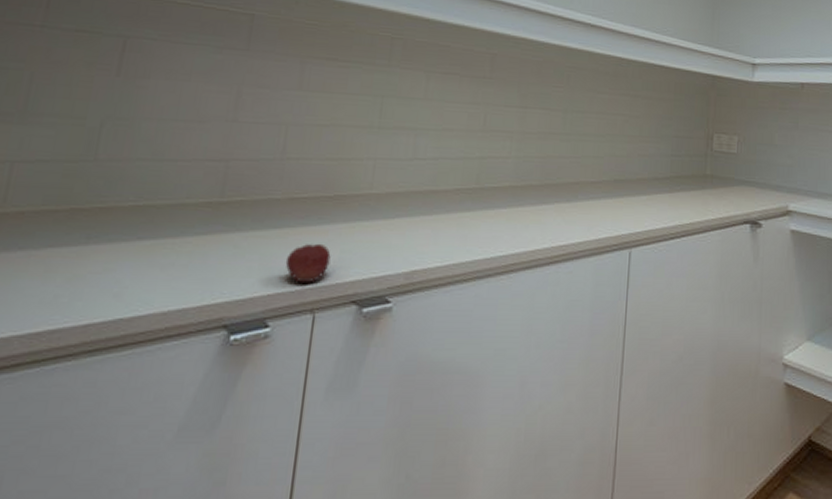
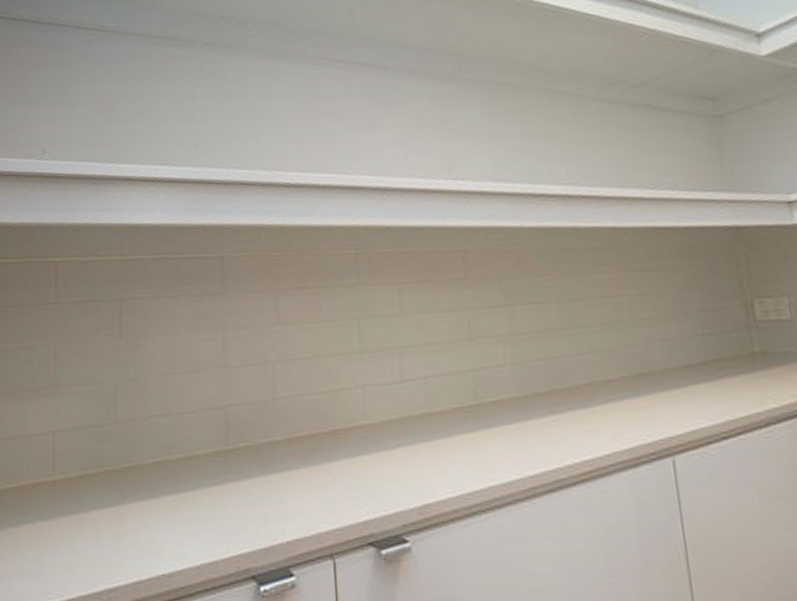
fruit: present [285,243,331,283] -> none [296,483,340,527]

